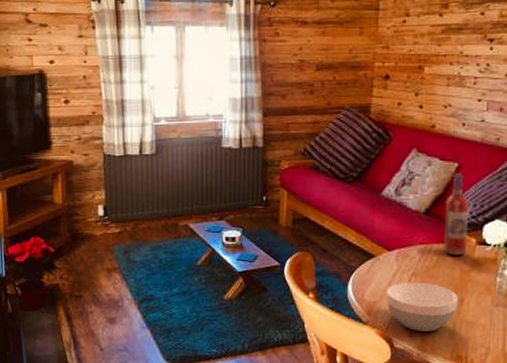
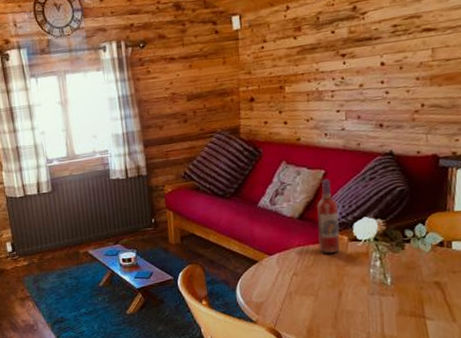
bowl: present [386,282,458,332] -> none [271,280,337,325]

